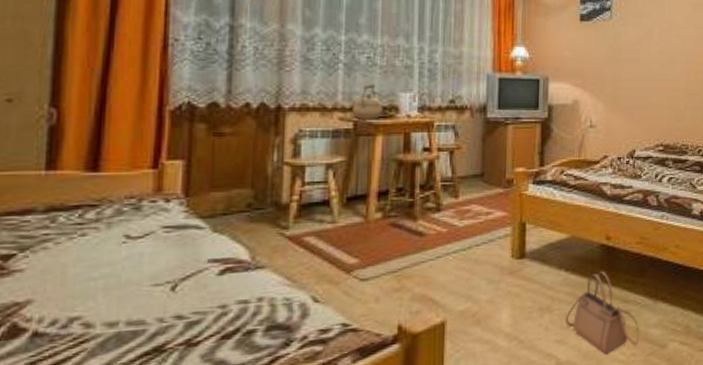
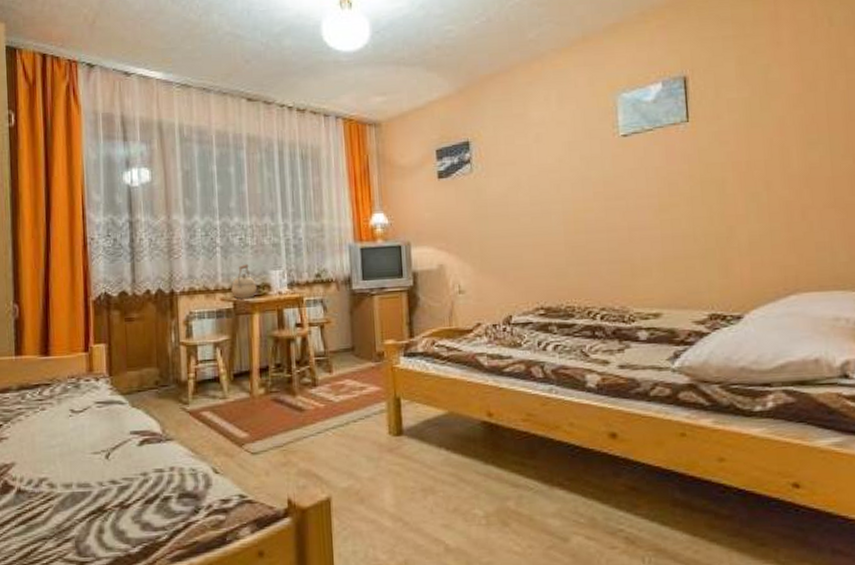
handbag: present [565,271,638,355] -> none [450,451,535,544]

